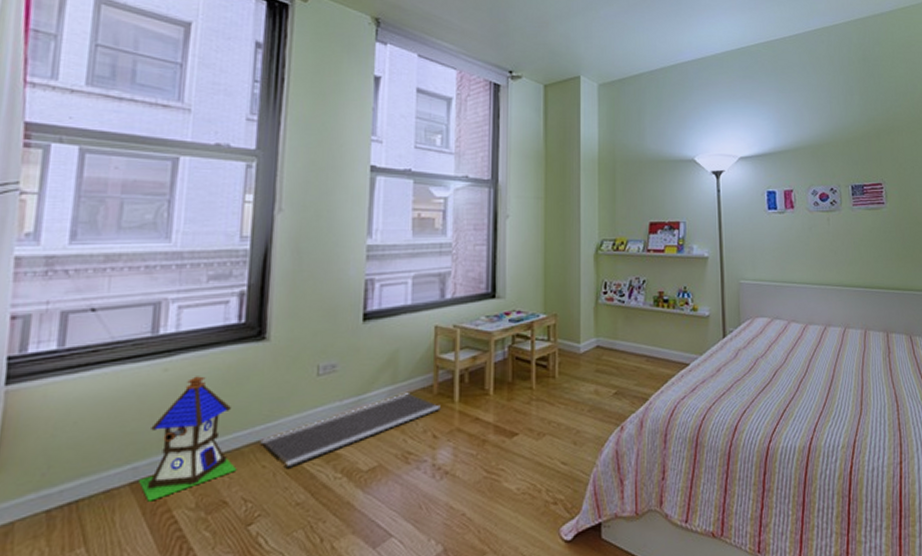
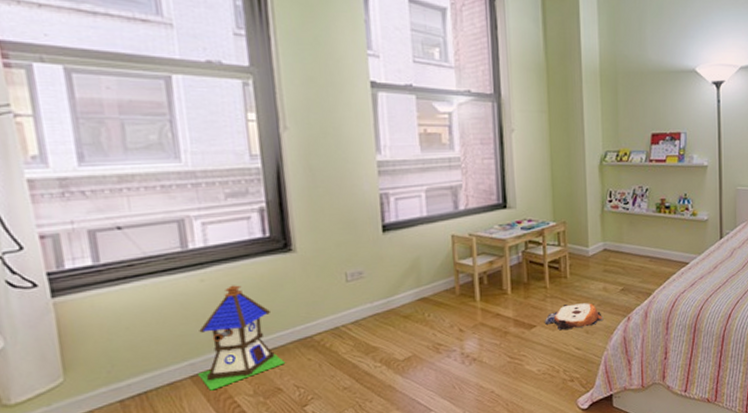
door mat: present [260,393,441,469] -> none [303,294,464,360]
plush toy: none [529,408,594,440] -> present [545,303,604,330]

